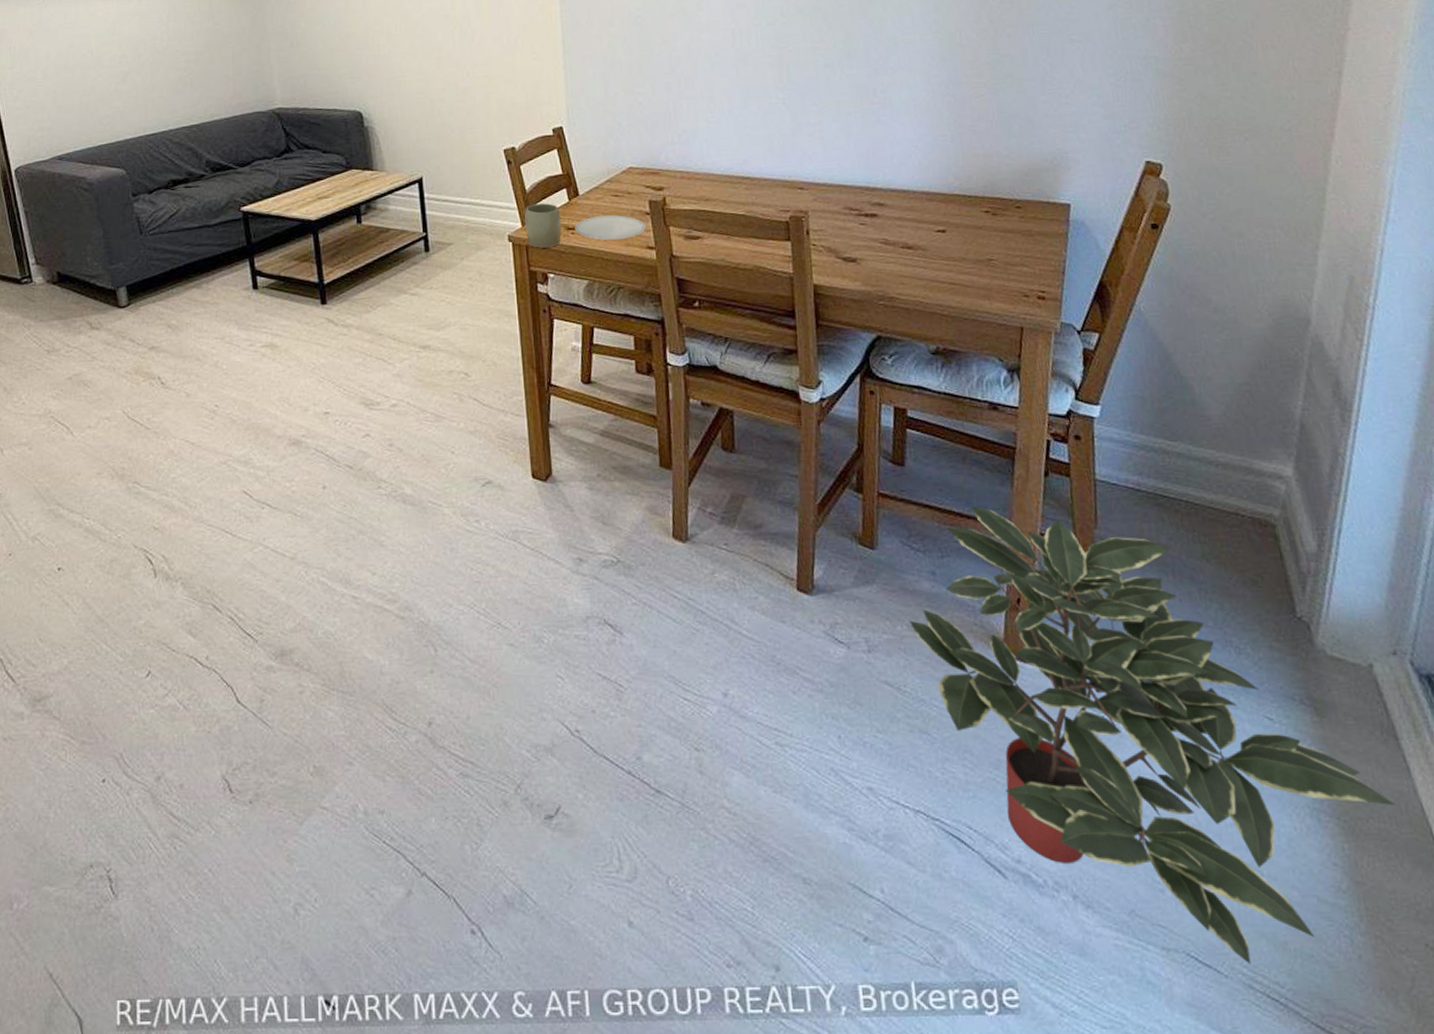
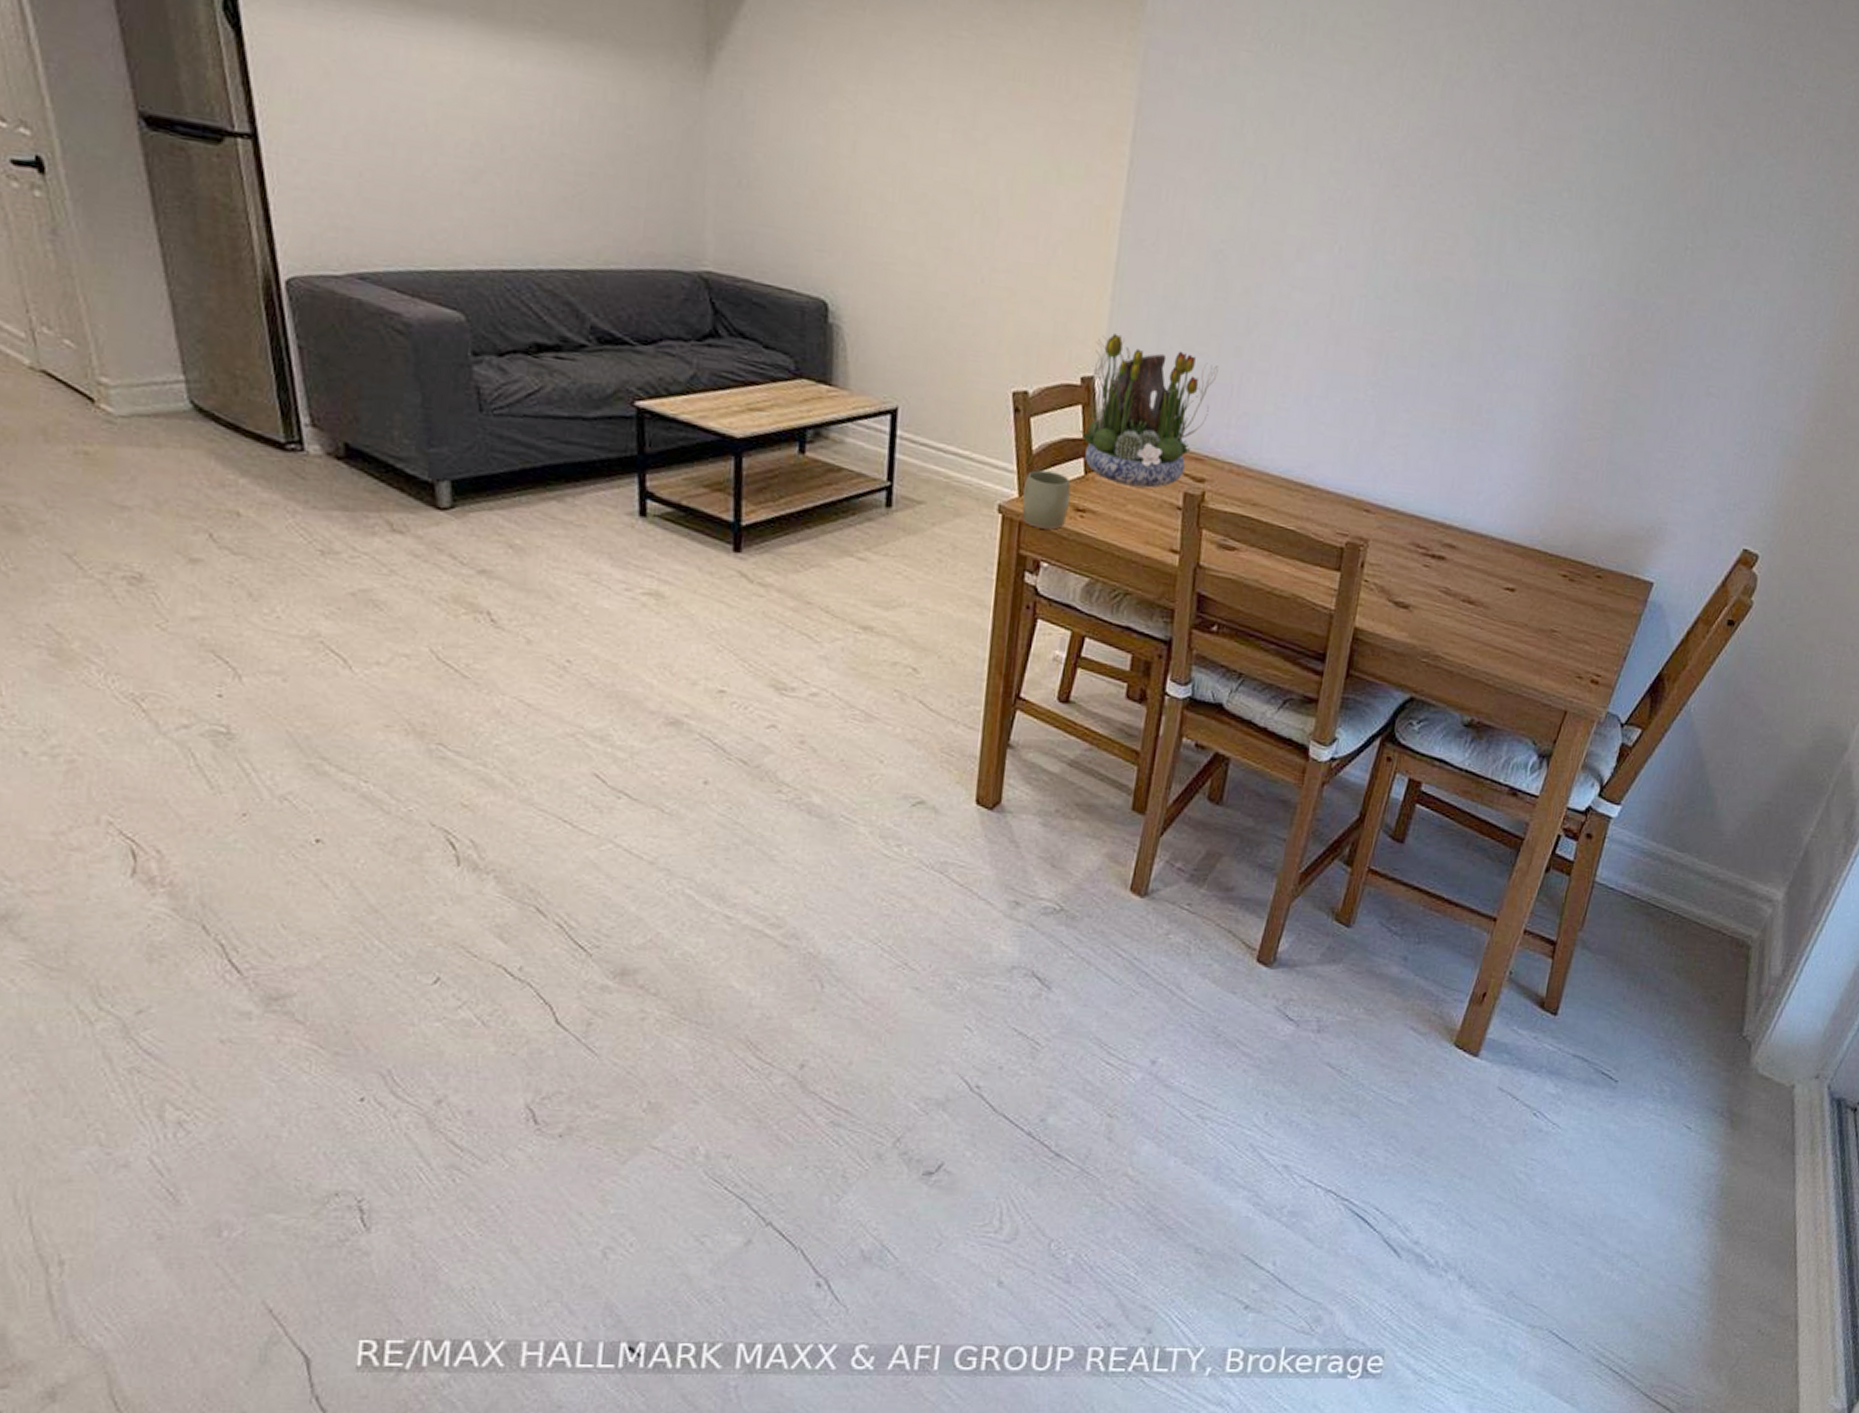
flower arrangement: none [558,92,656,204] -> present [1078,334,1219,488]
plate: present [575,215,647,241] -> none [1085,500,1175,536]
potted plant: present [909,505,1397,964] -> none [1368,893,1774,1342]

